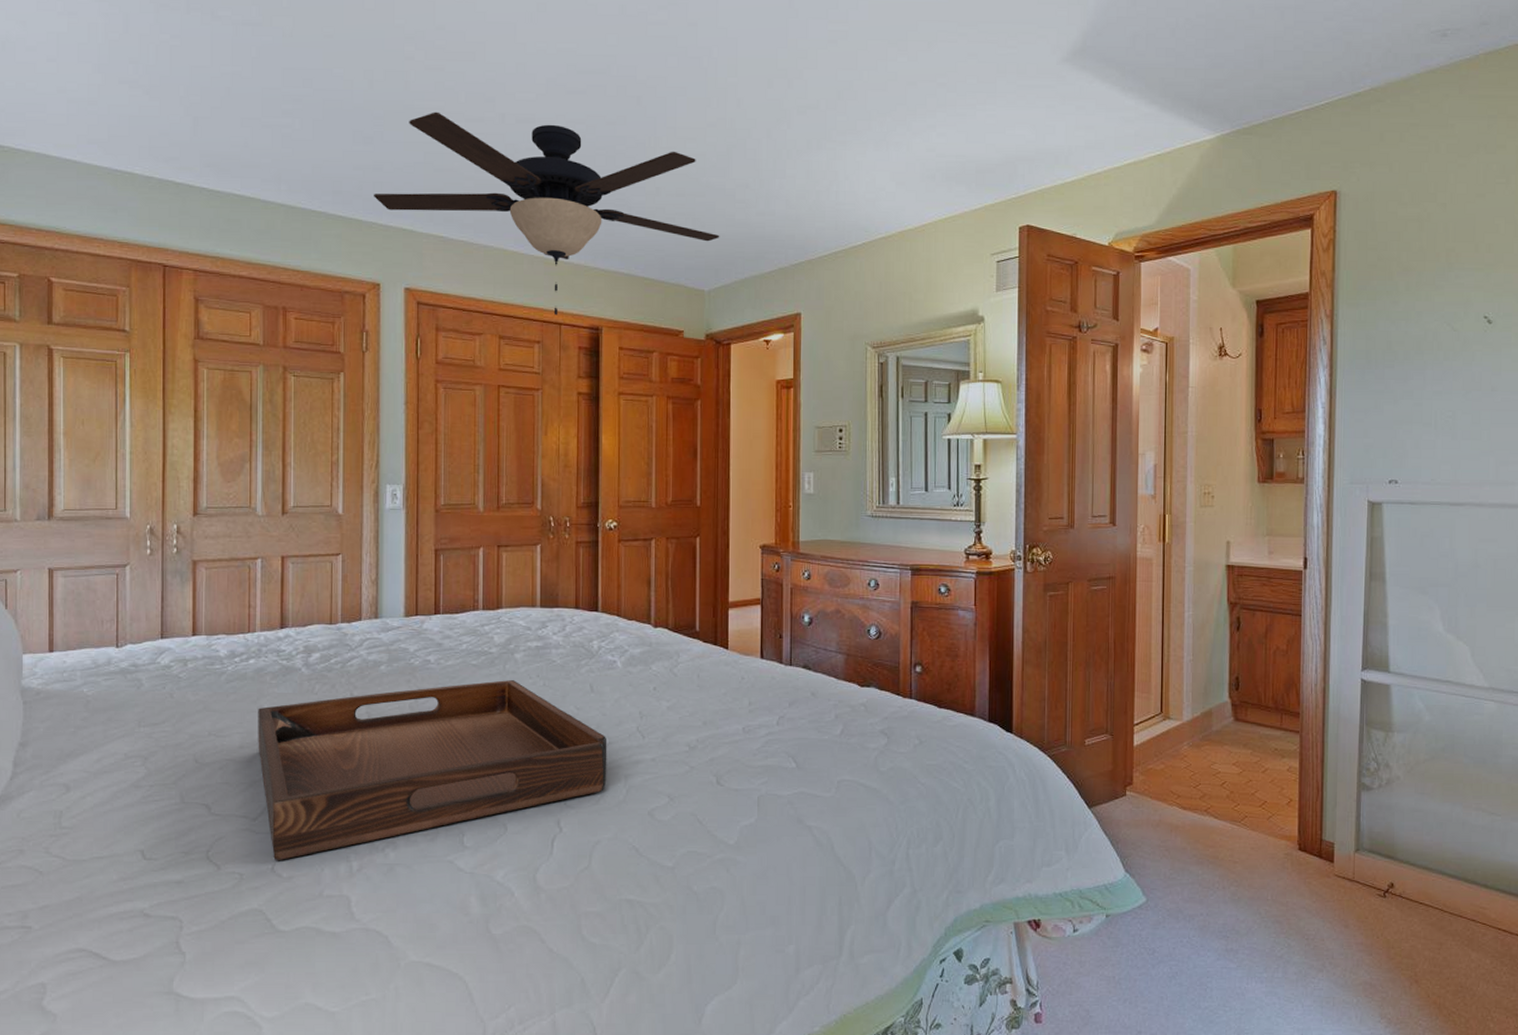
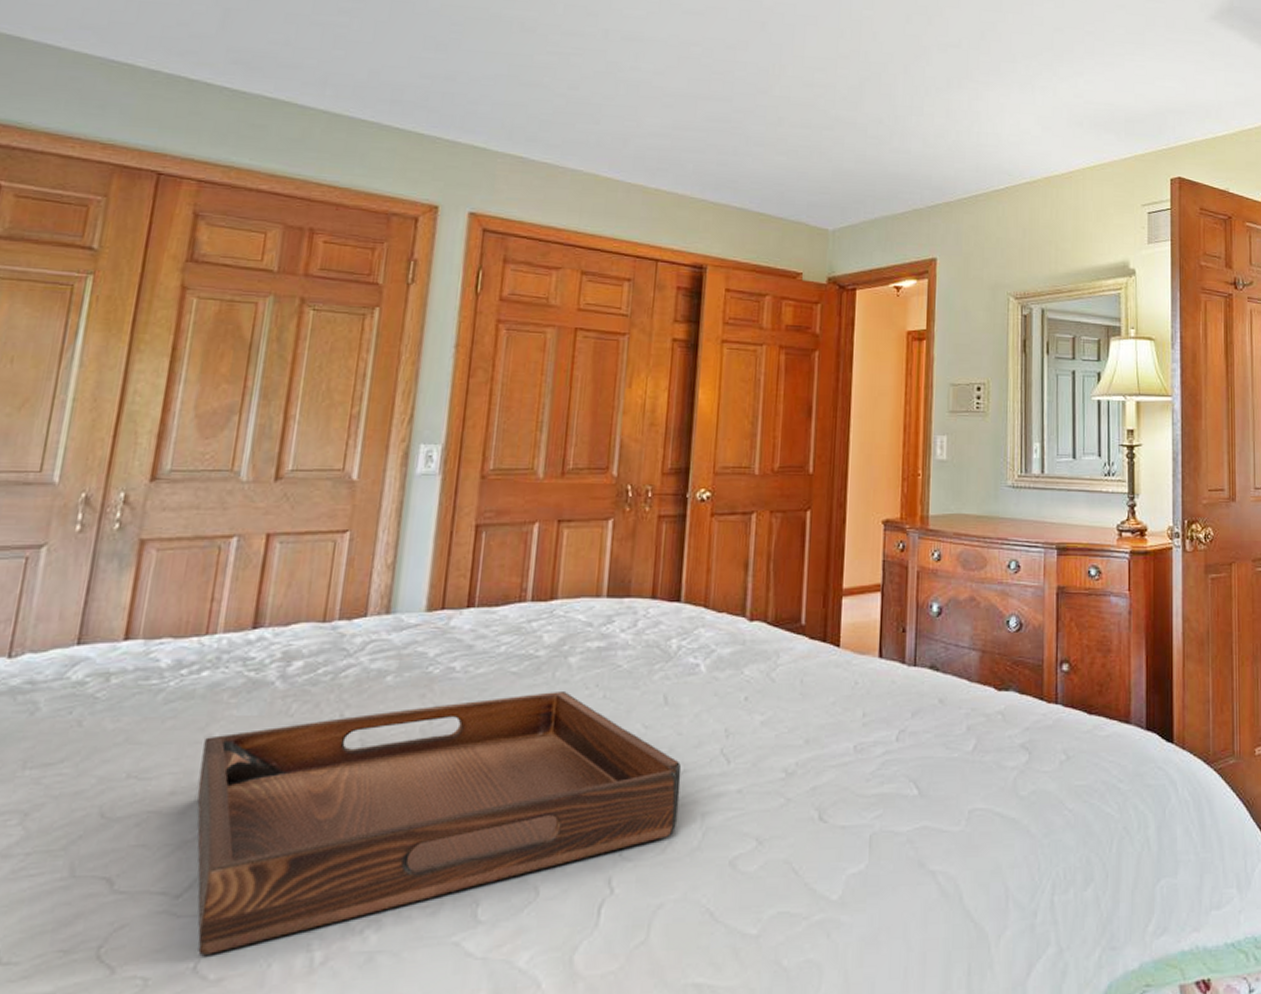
ceiling fan: present [374,111,720,316] -> none [442,22,849,251]

